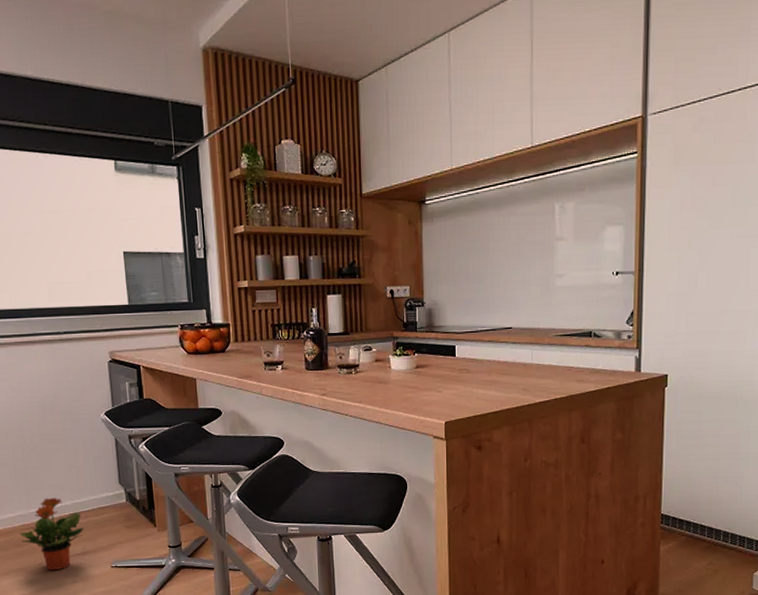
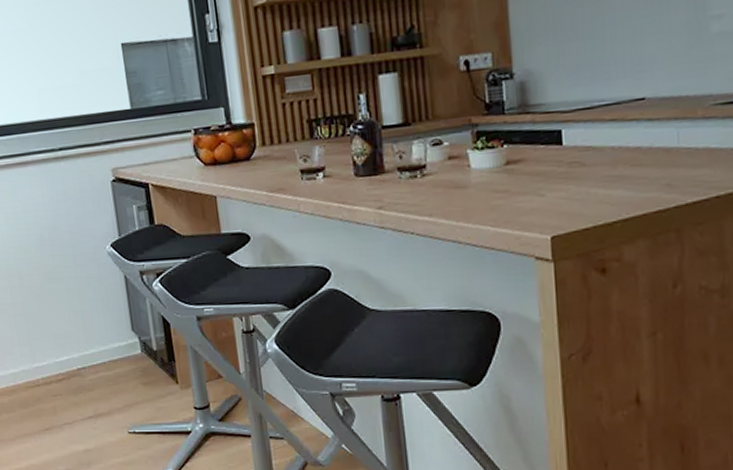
potted plant: present [19,497,84,571] -> none [24,349,95,437]

